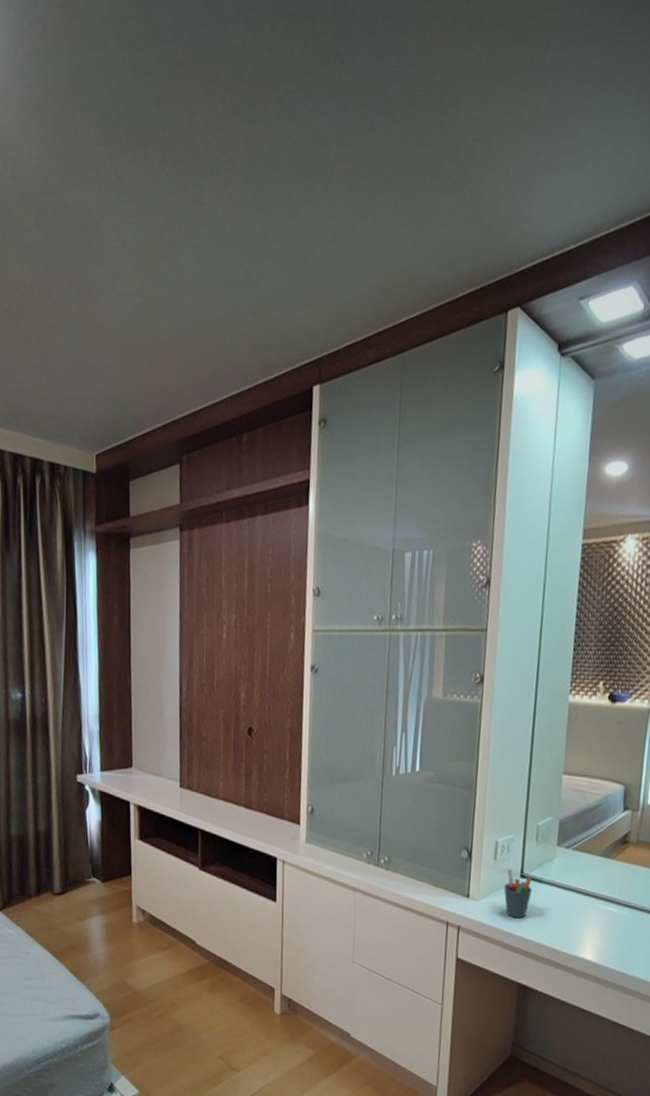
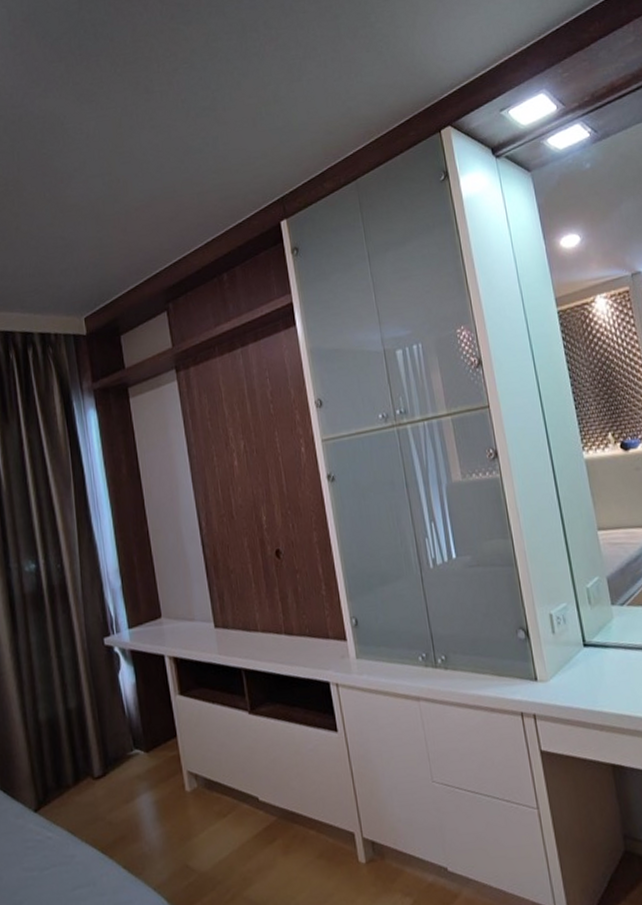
pen holder: present [504,869,532,919] -> none [569,640,600,692]

